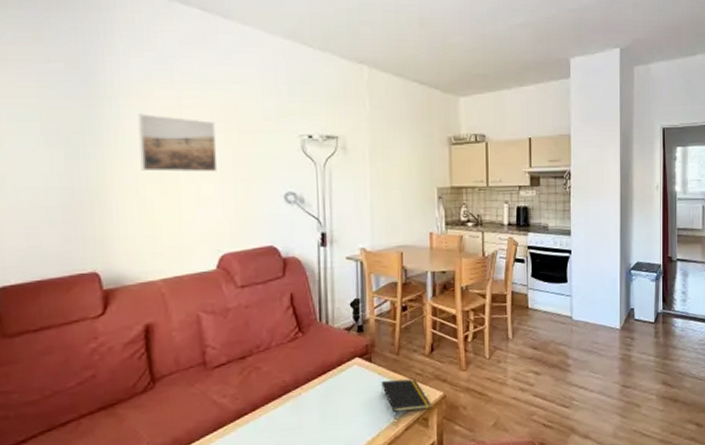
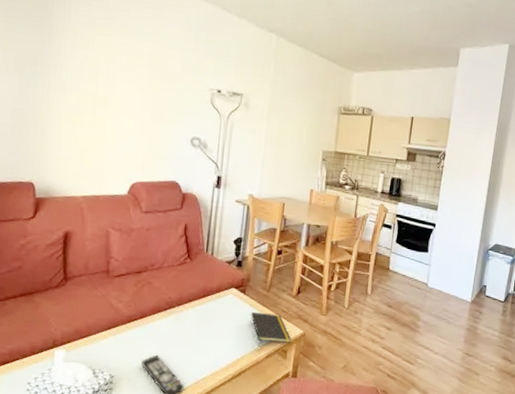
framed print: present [138,114,218,172] -> none [77,54,142,112]

